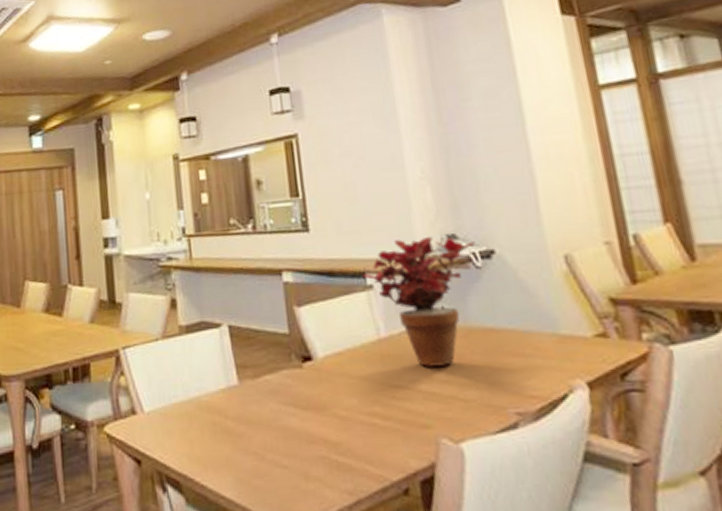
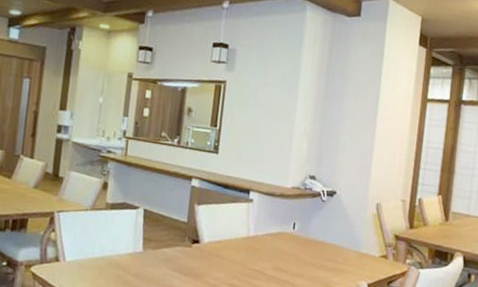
potted plant: present [362,236,475,367] -> none [247,172,326,261]

